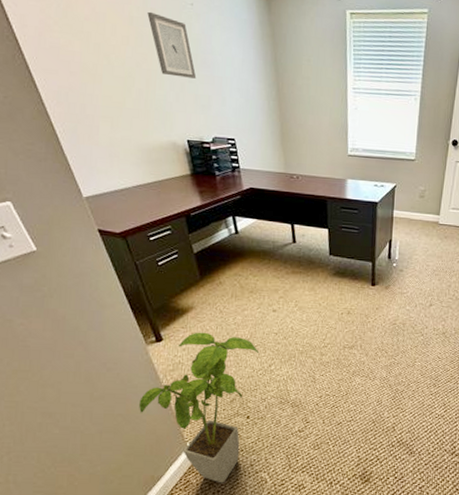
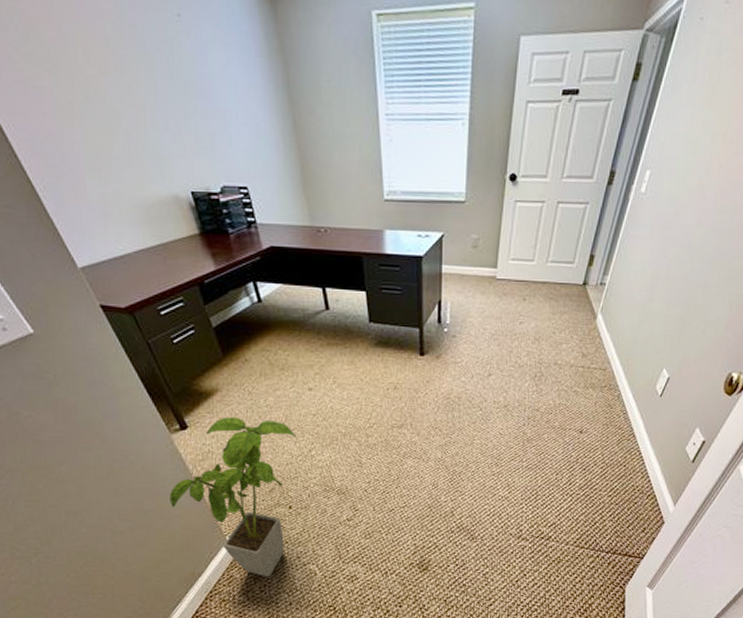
wall art: present [147,11,197,79] -> none [125,28,194,113]

